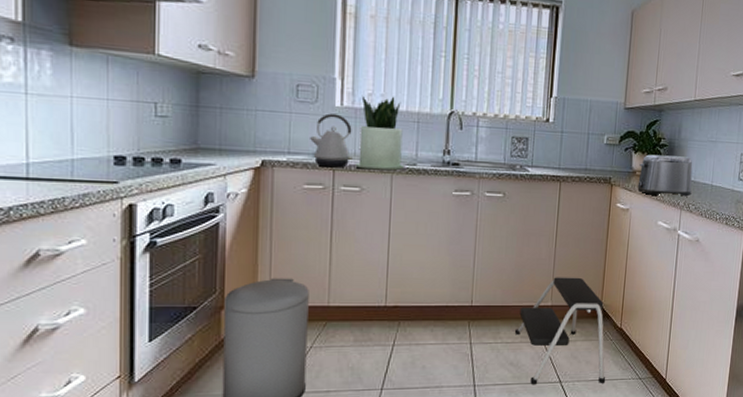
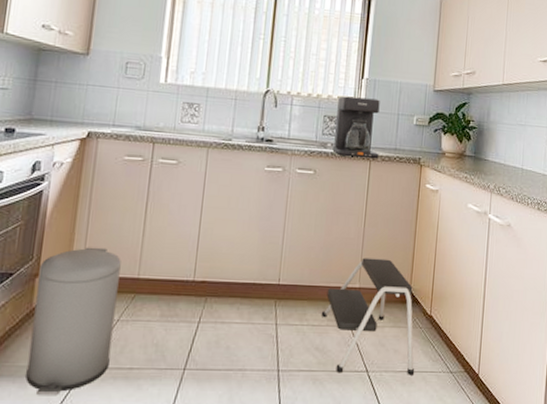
kettle: present [310,113,352,168] -> none [134,89,174,141]
planter: present [355,95,406,172] -> none [174,73,222,146]
coffee maker: none [521,116,570,180] -> present [332,96,380,159]
toaster: present [637,154,693,197] -> none [447,136,503,180]

